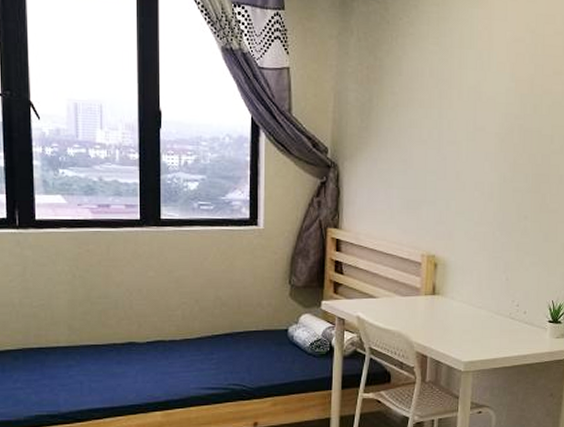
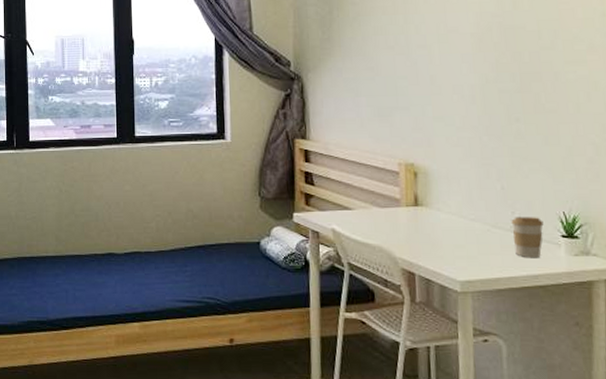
coffee cup: none [511,305,536,341] -> present [511,217,544,259]

